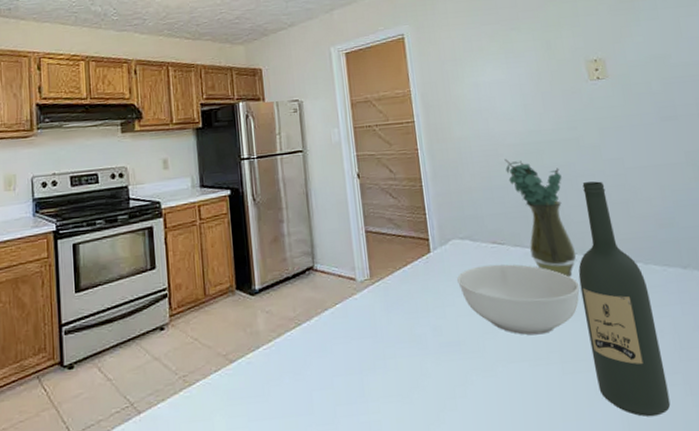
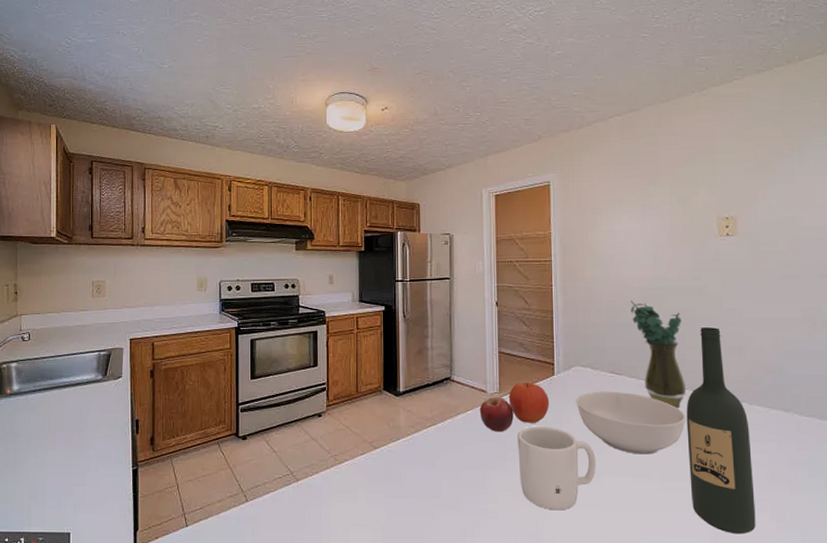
fruit: none [349,284,390,326] -> present [479,397,514,431]
fruit: none [381,263,429,312] -> present [508,382,550,423]
mug: none [395,313,489,414] -> present [517,427,596,511]

